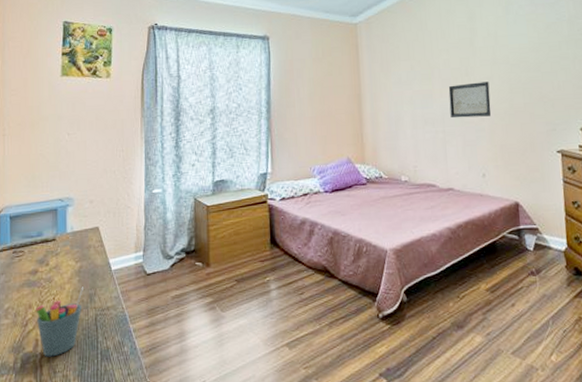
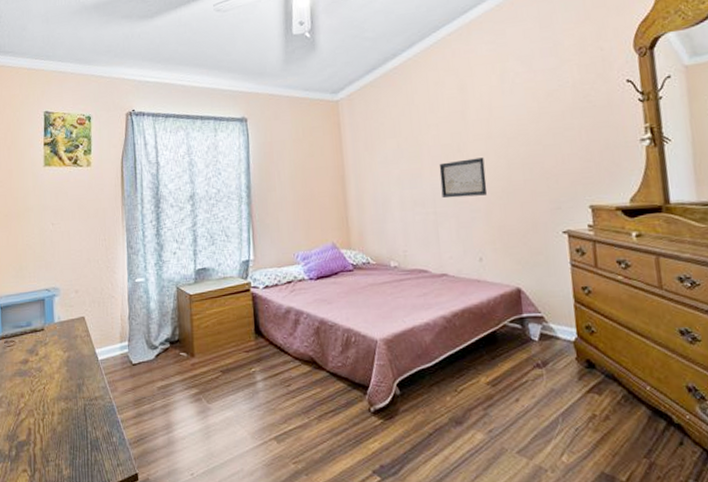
pen holder: present [36,287,83,357] -> none [27,376,72,446]

